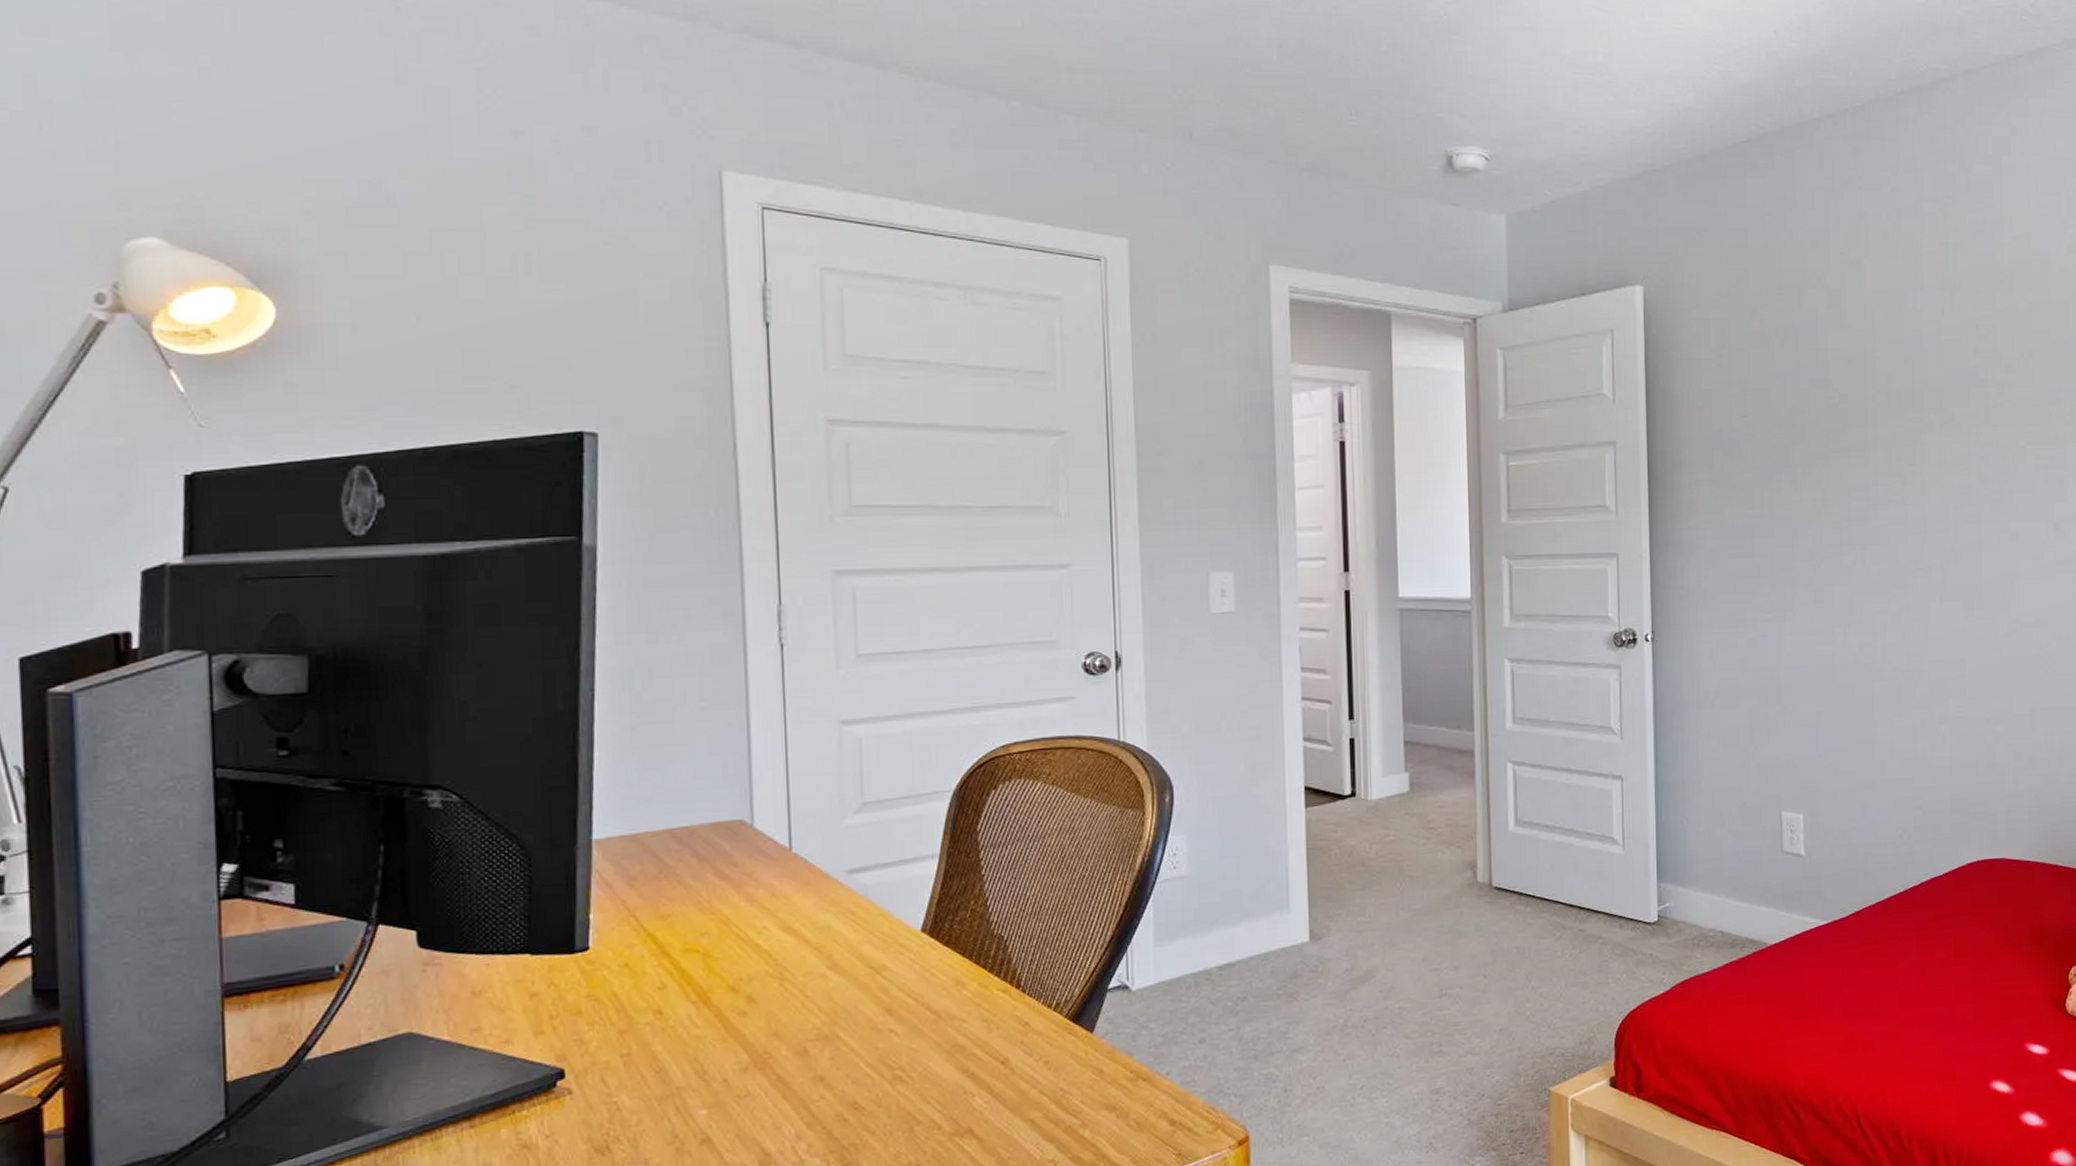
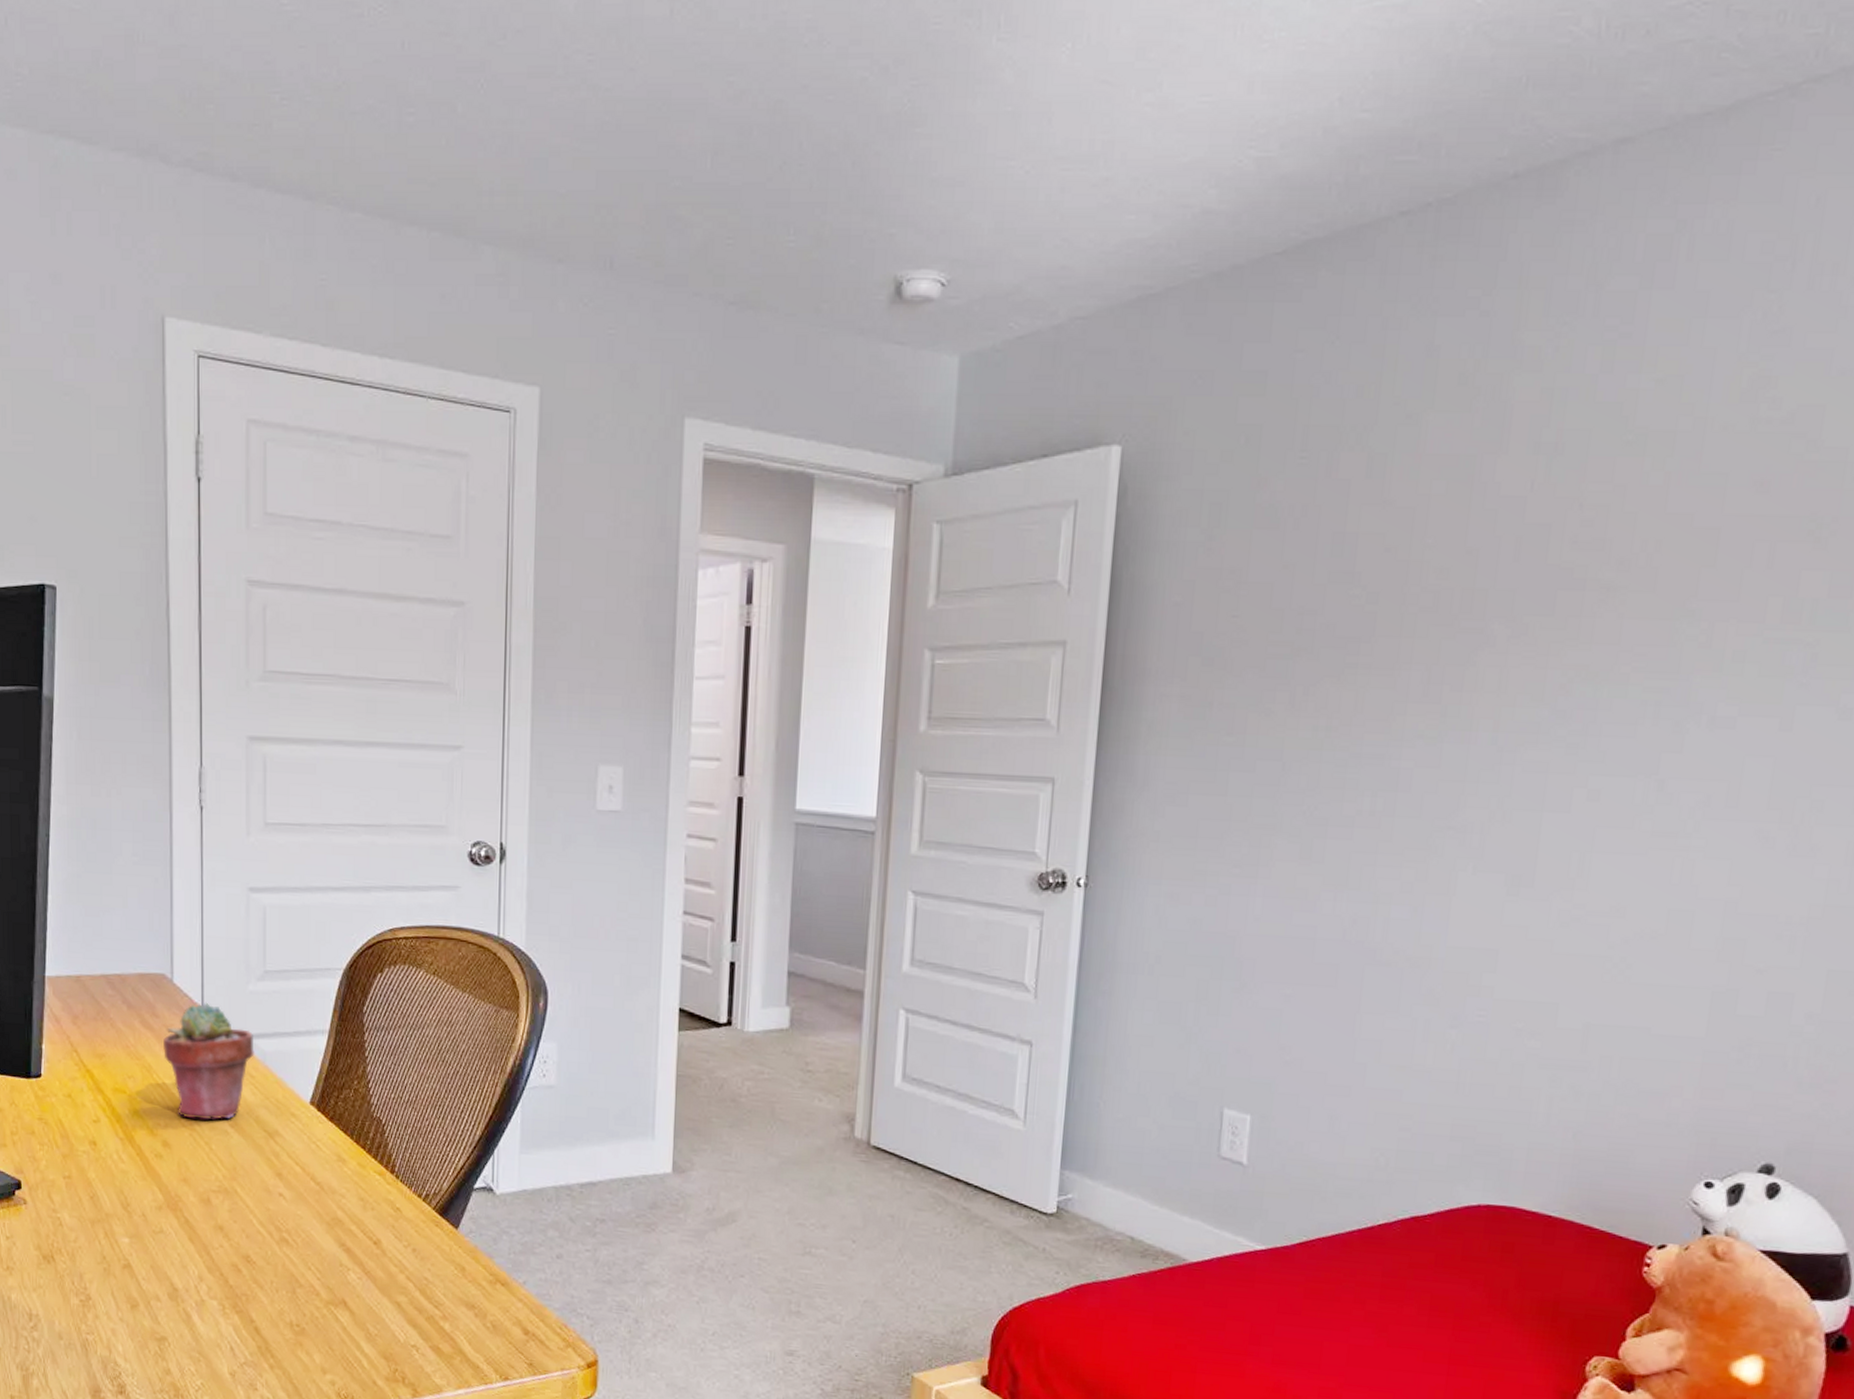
potted succulent: none [744,843,854,968] -> present [163,1002,254,1120]

